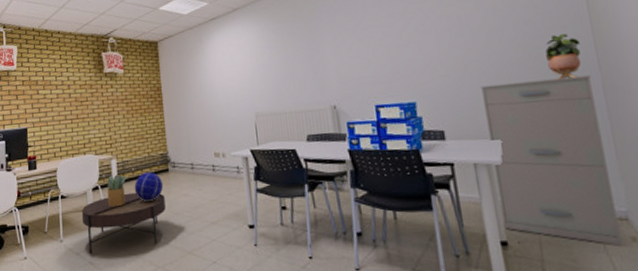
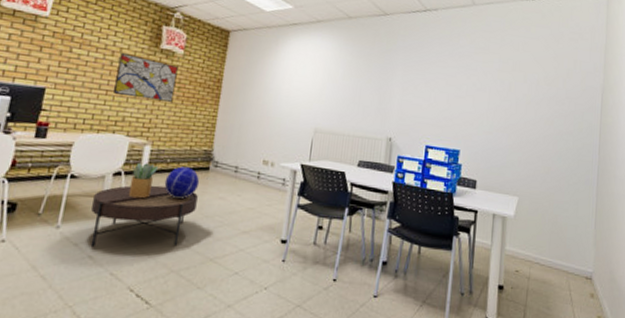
wall art: none [75,84,125,121] -> present [114,52,178,102]
filing cabinet: present [480,75,622,246] -> none [504,148,592,300]
potted plant: present [545,34,582,80] -> none [565,118,590,157]

